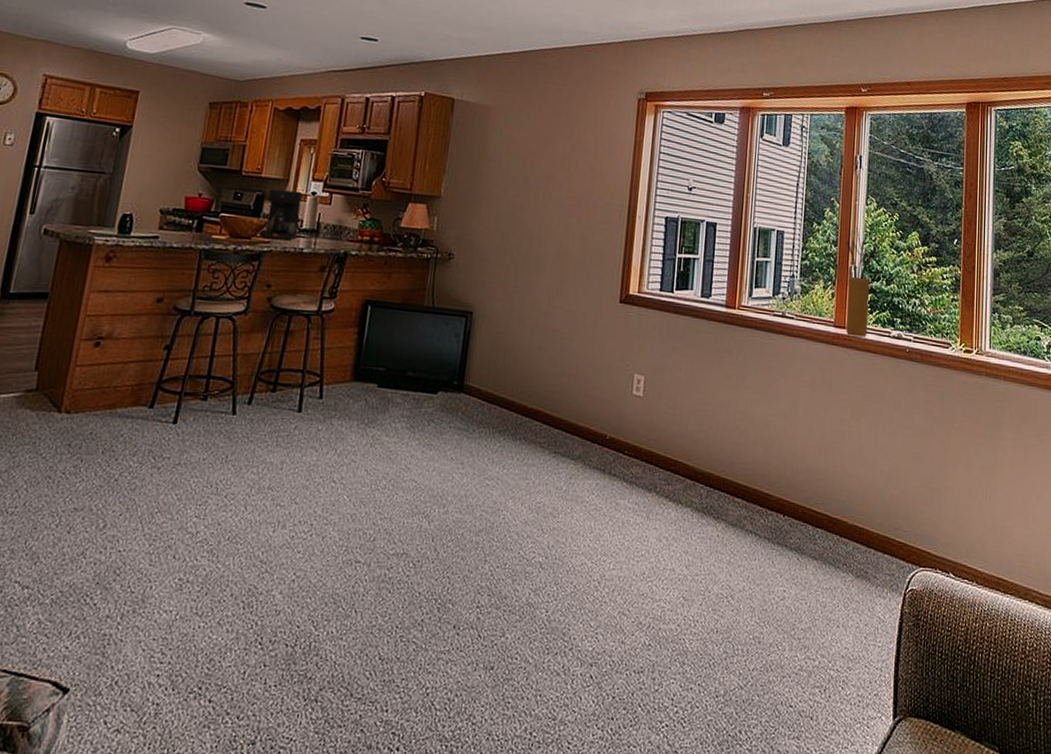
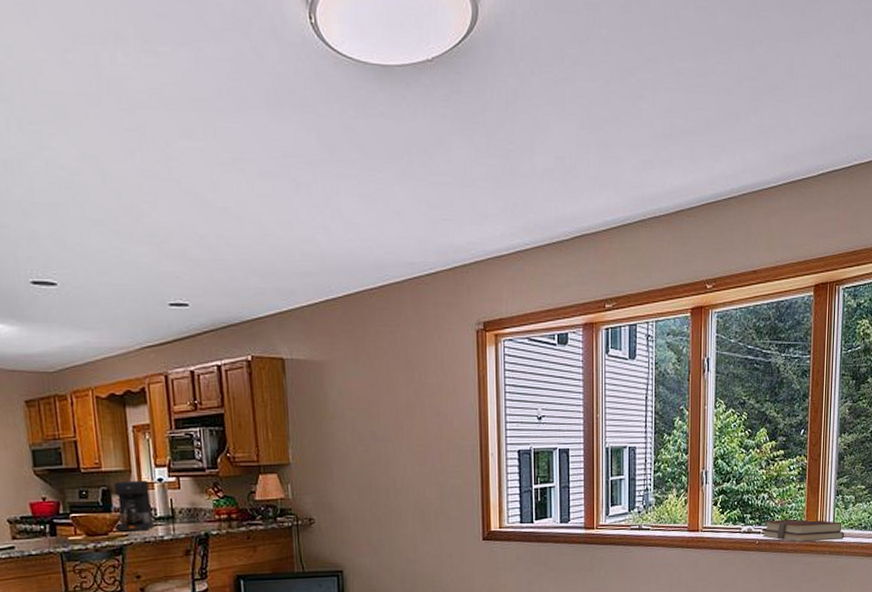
vase: present [846,227,888,338] -> none [696,432,737,537]
books: none [913,329,1002,363] -> present [763,518,844,543]

